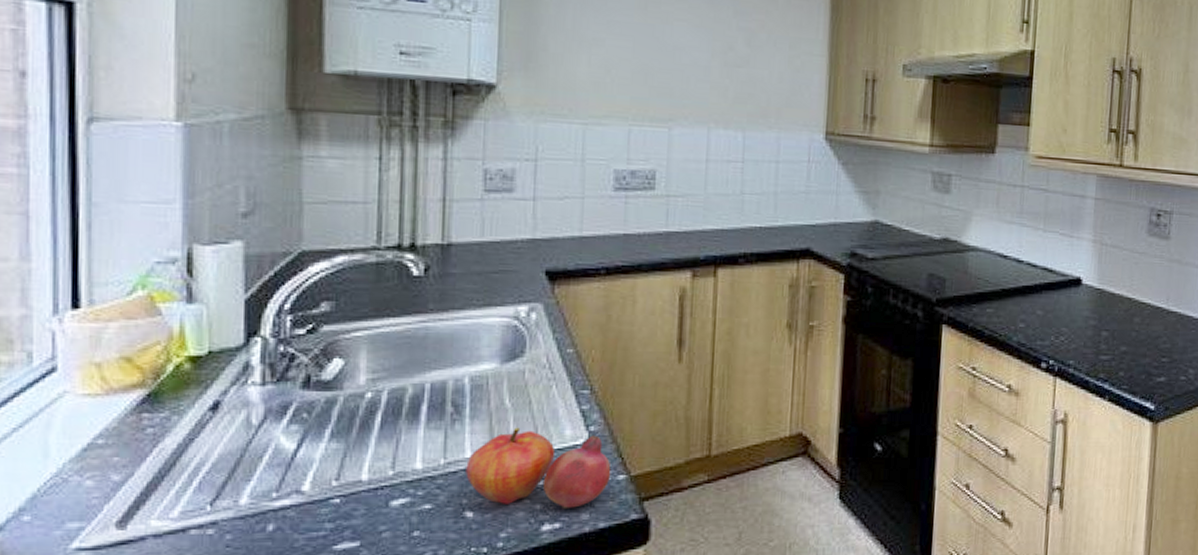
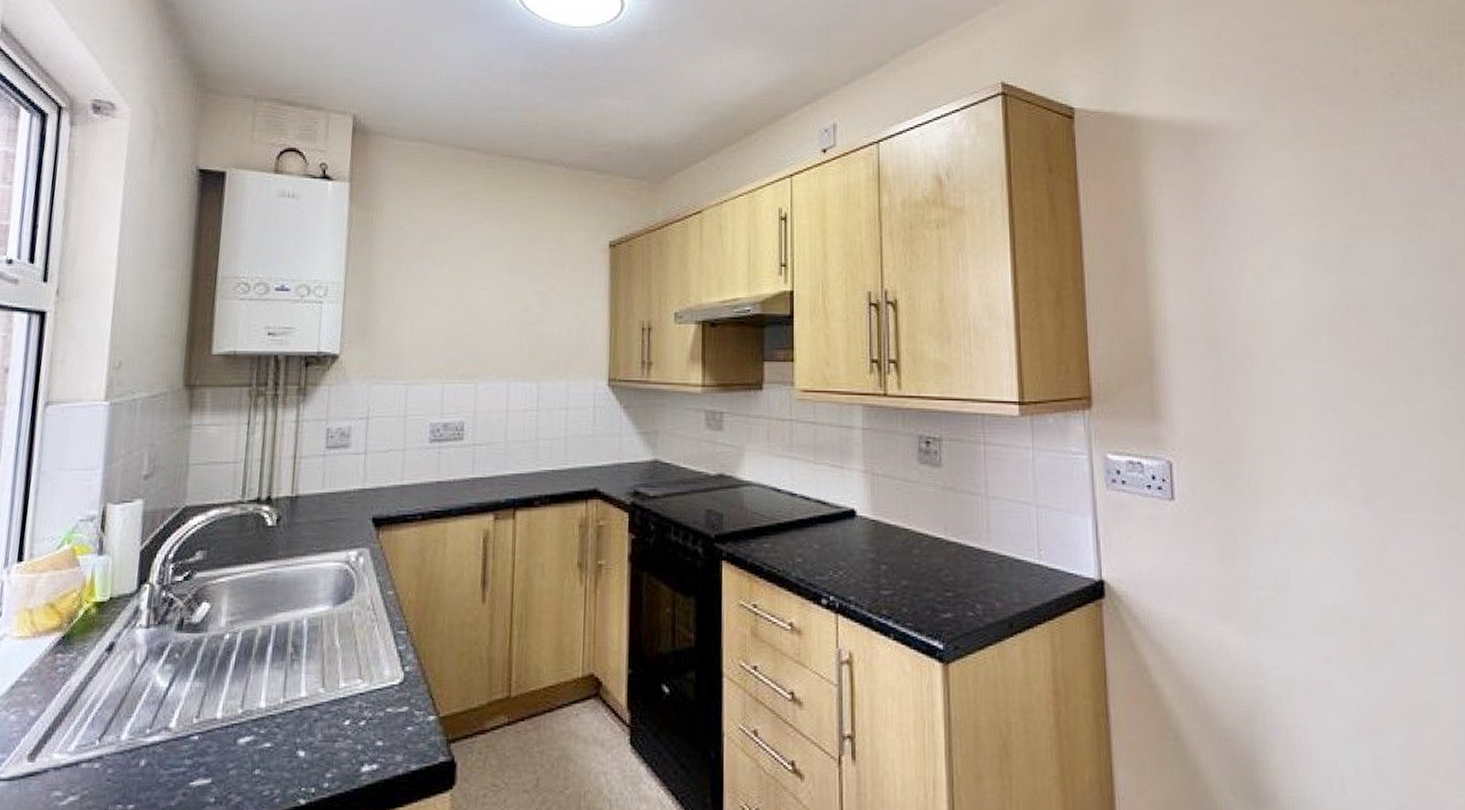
fruit: present [466,427,556,504] -> none [300,667,376,744]
fruit: present [542,434,611,510] -> none [363,674,423,750]

